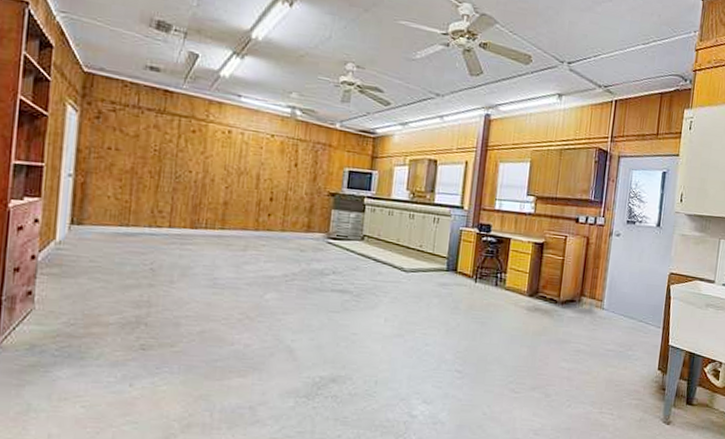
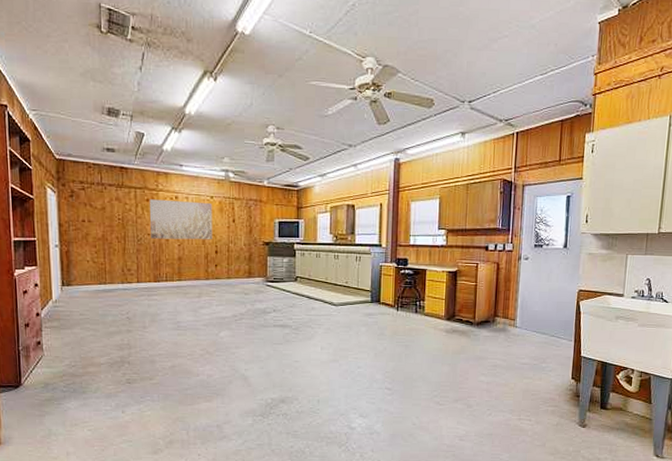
wall art: none [192,130,272,185] -> present [149,199,213,240]

